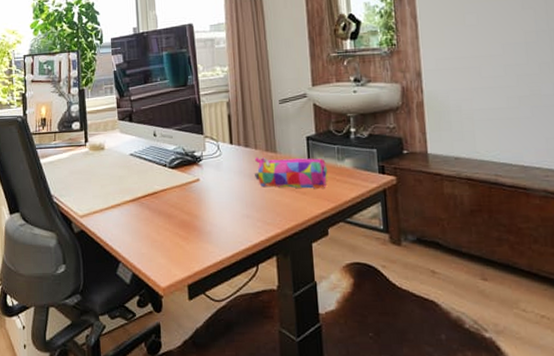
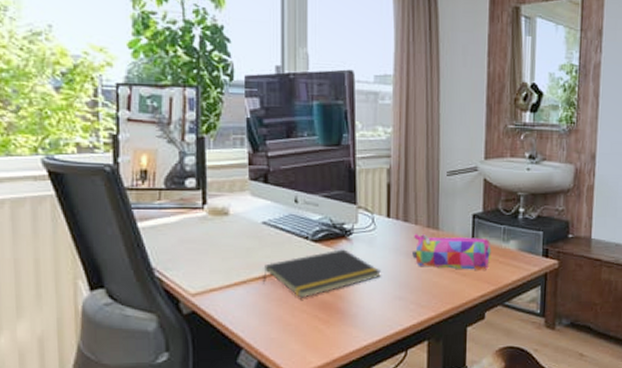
notepad: none [133,174,229,218] -> present [263,249,381,298]

